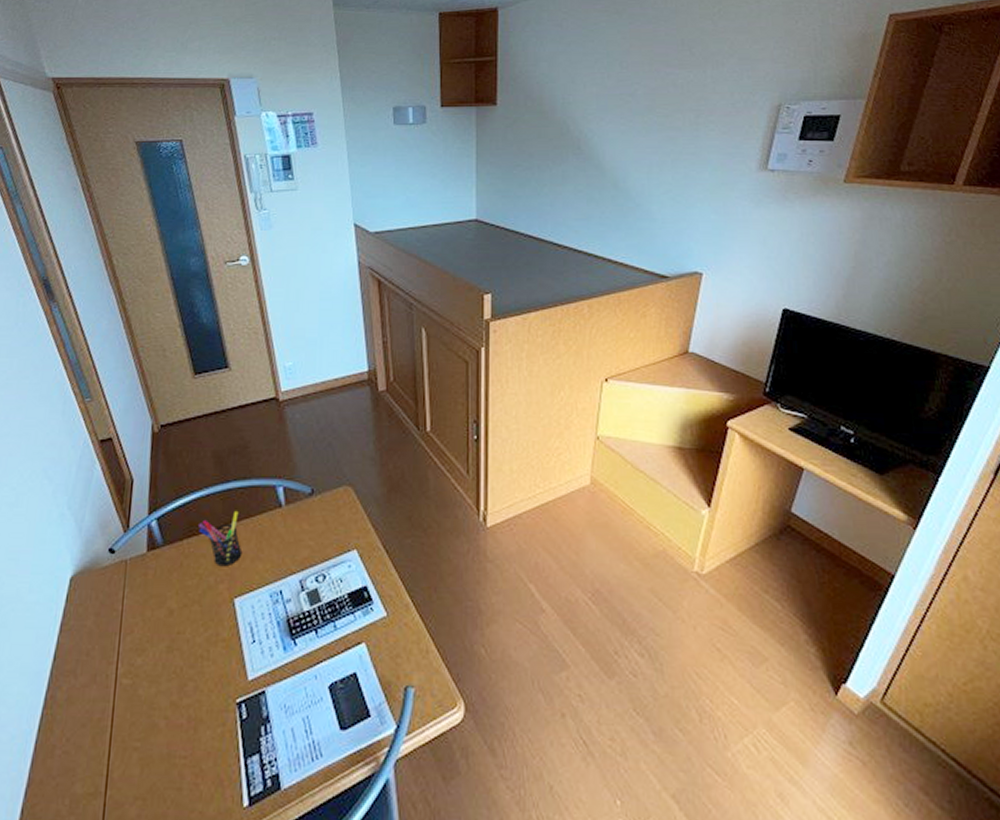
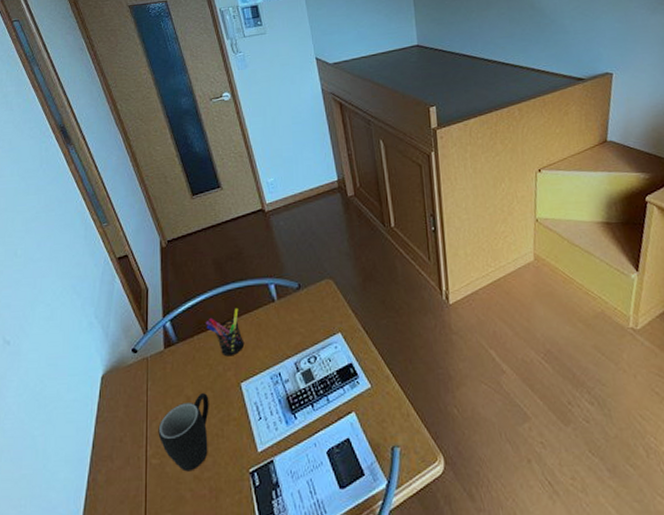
mug: none [132,607,196,696] -> present [158,393,209,472]

